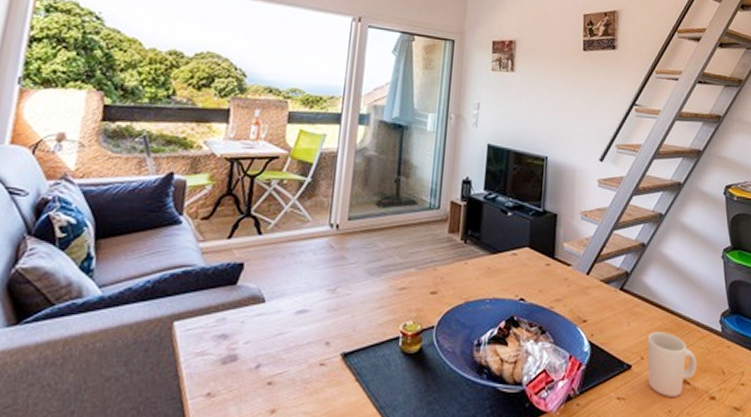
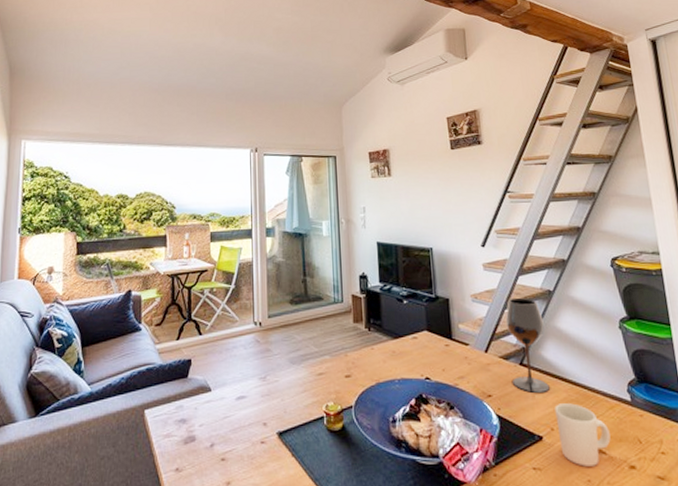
wineglass: none [609,218,651,319] -> present [505,297,550,393]

